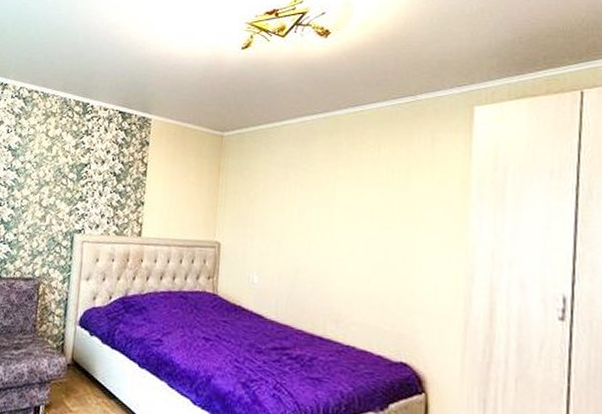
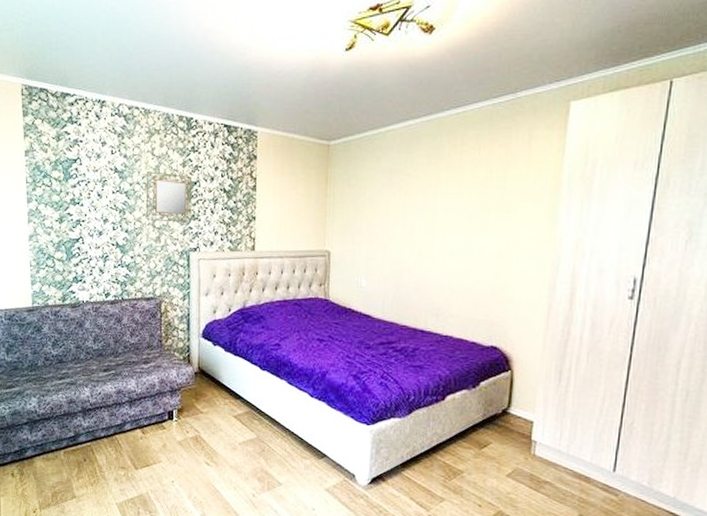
home mirror: none [34,151,83,204] -> present [146,171,193,223]

